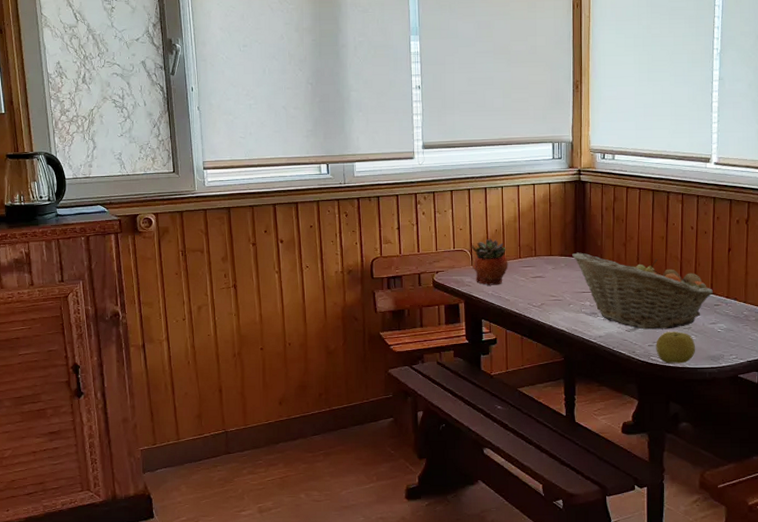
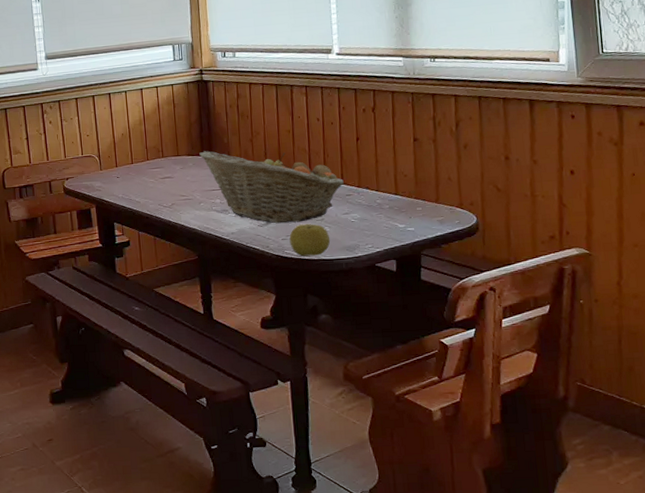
succulent planter: present [471,238,508,285] -> none [99,142,137,189]

